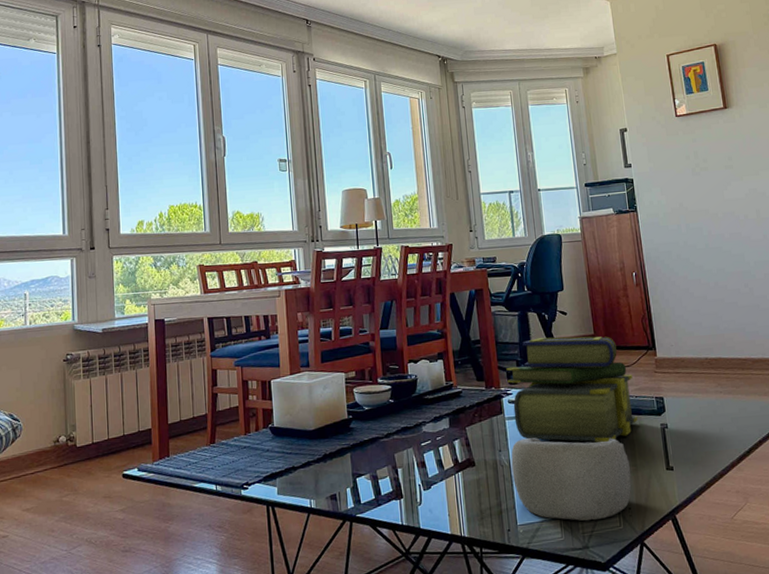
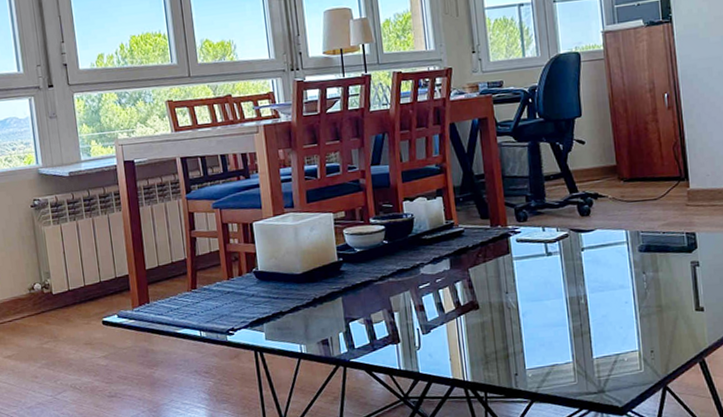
stack of books: present [506,336,638,443] -> none [514,167,664,283]
decorative bowl: present [511,437,632,521] -> none [519,277,655,365]

